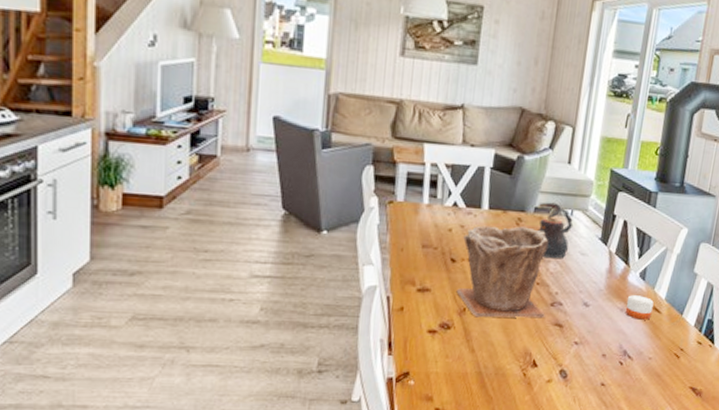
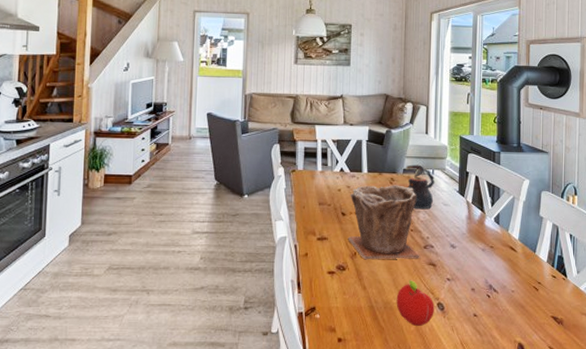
fruit: none [510,343,556,395] -> present [396,280,435,326]
candle: present [625,295,654,320] -> none [486,237,509,258]

